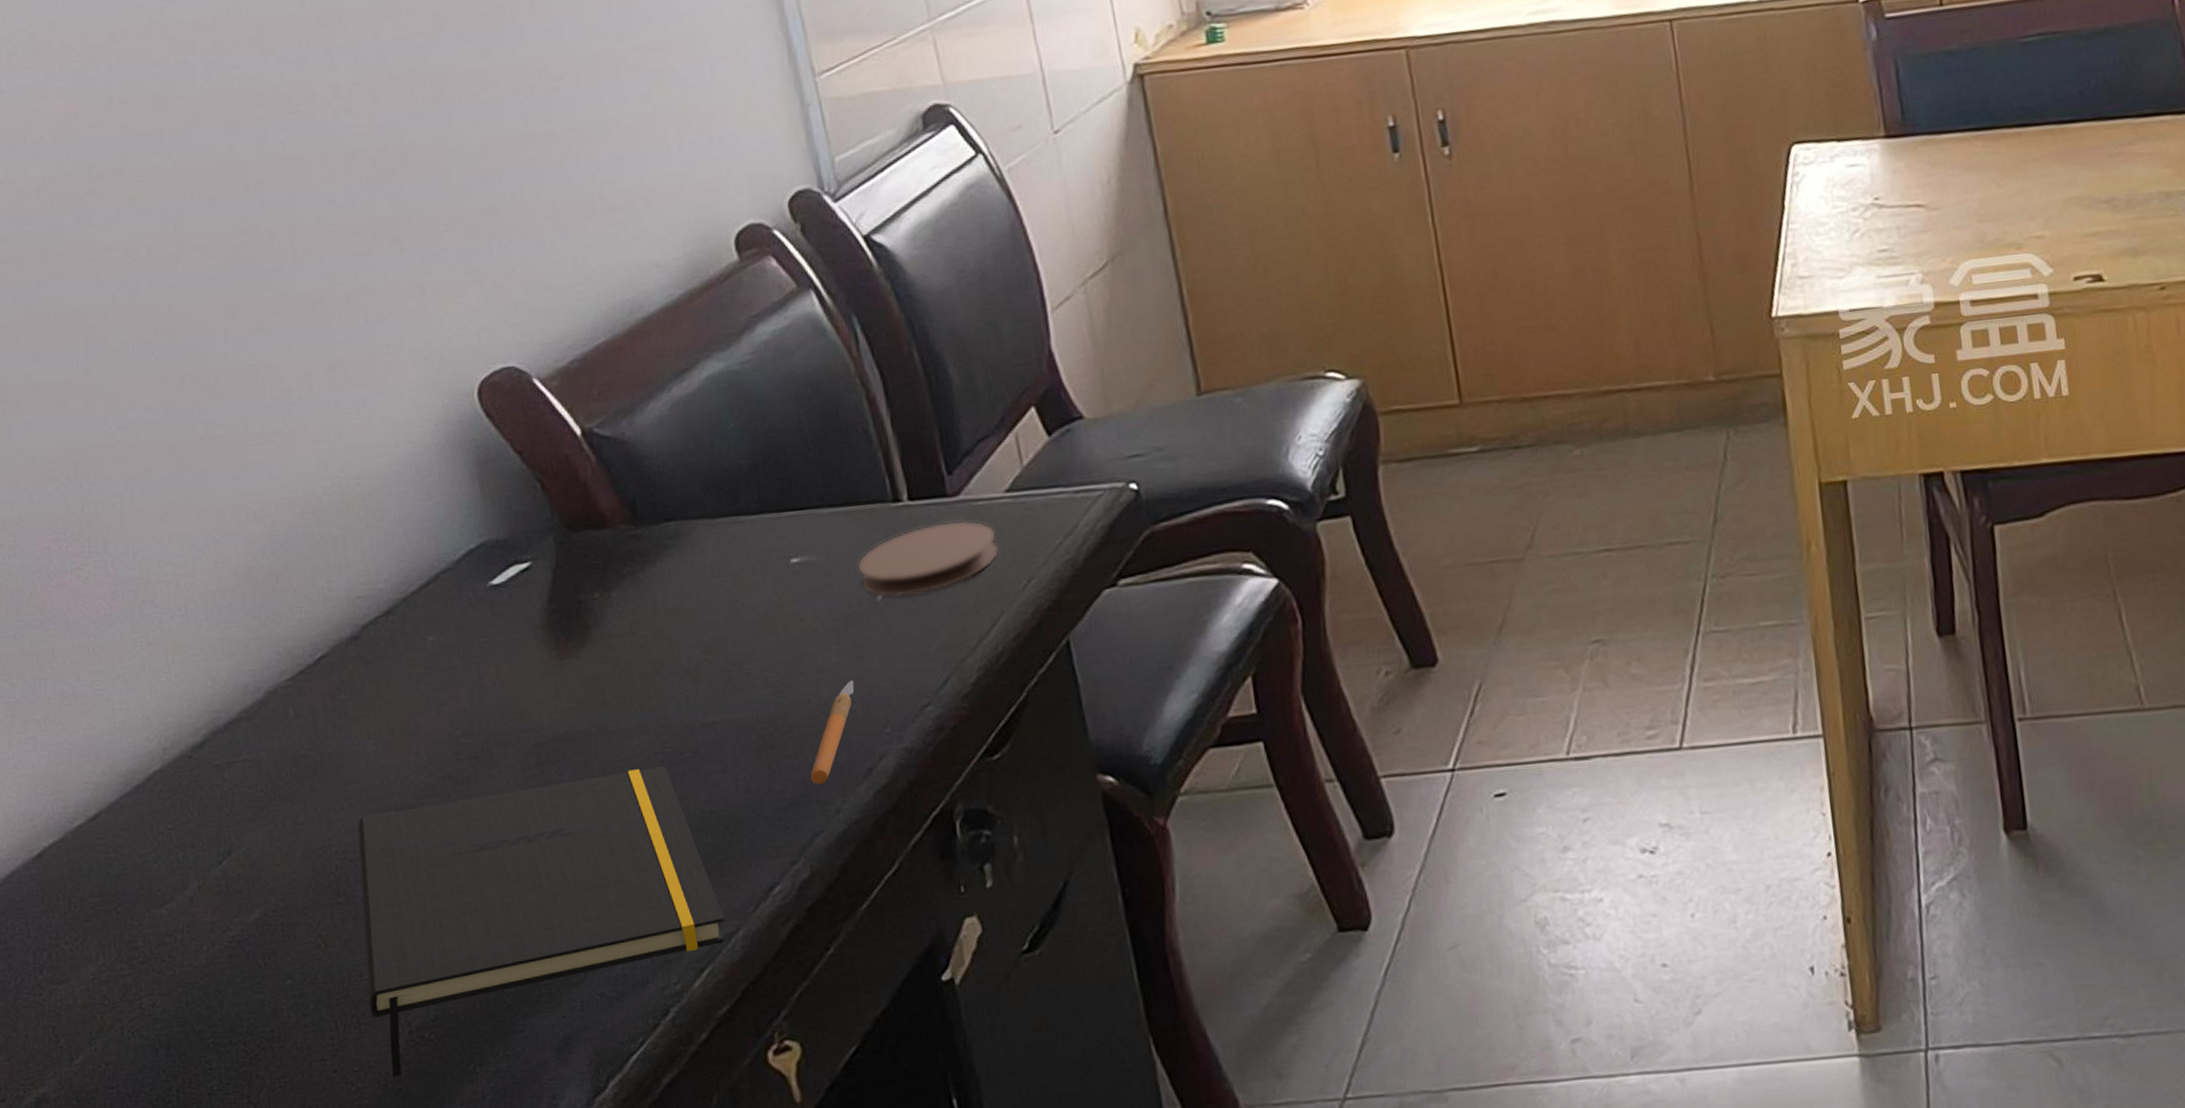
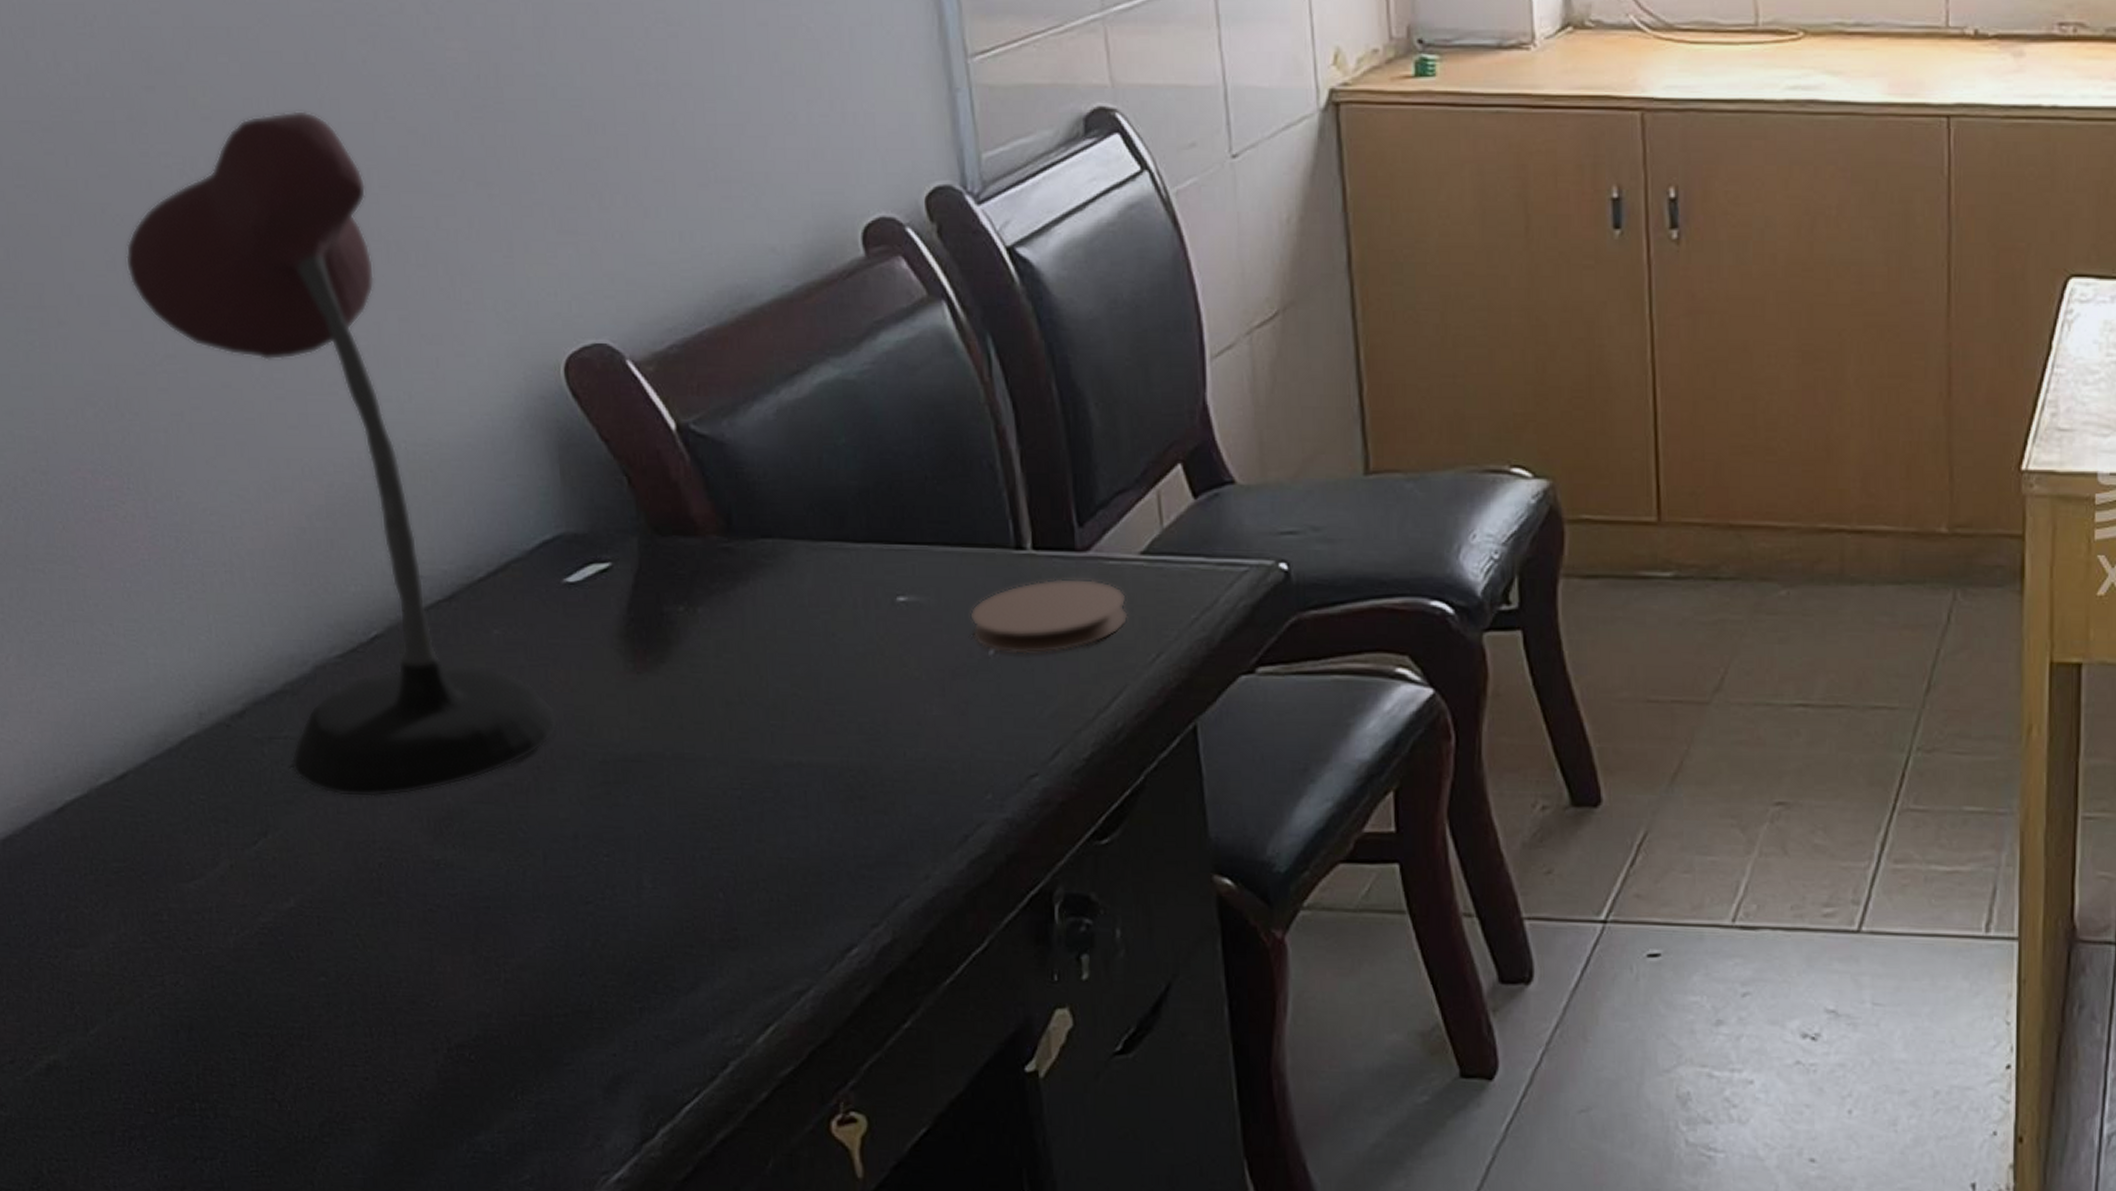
desk lamp: none [77,195,493,809] -> present [125,110,559,798]
notepad: present [357,765,725,1077] -> none [405,802,795,1094]
craft knife: present [810,681,854,784] -> none [900,738,956,845]

